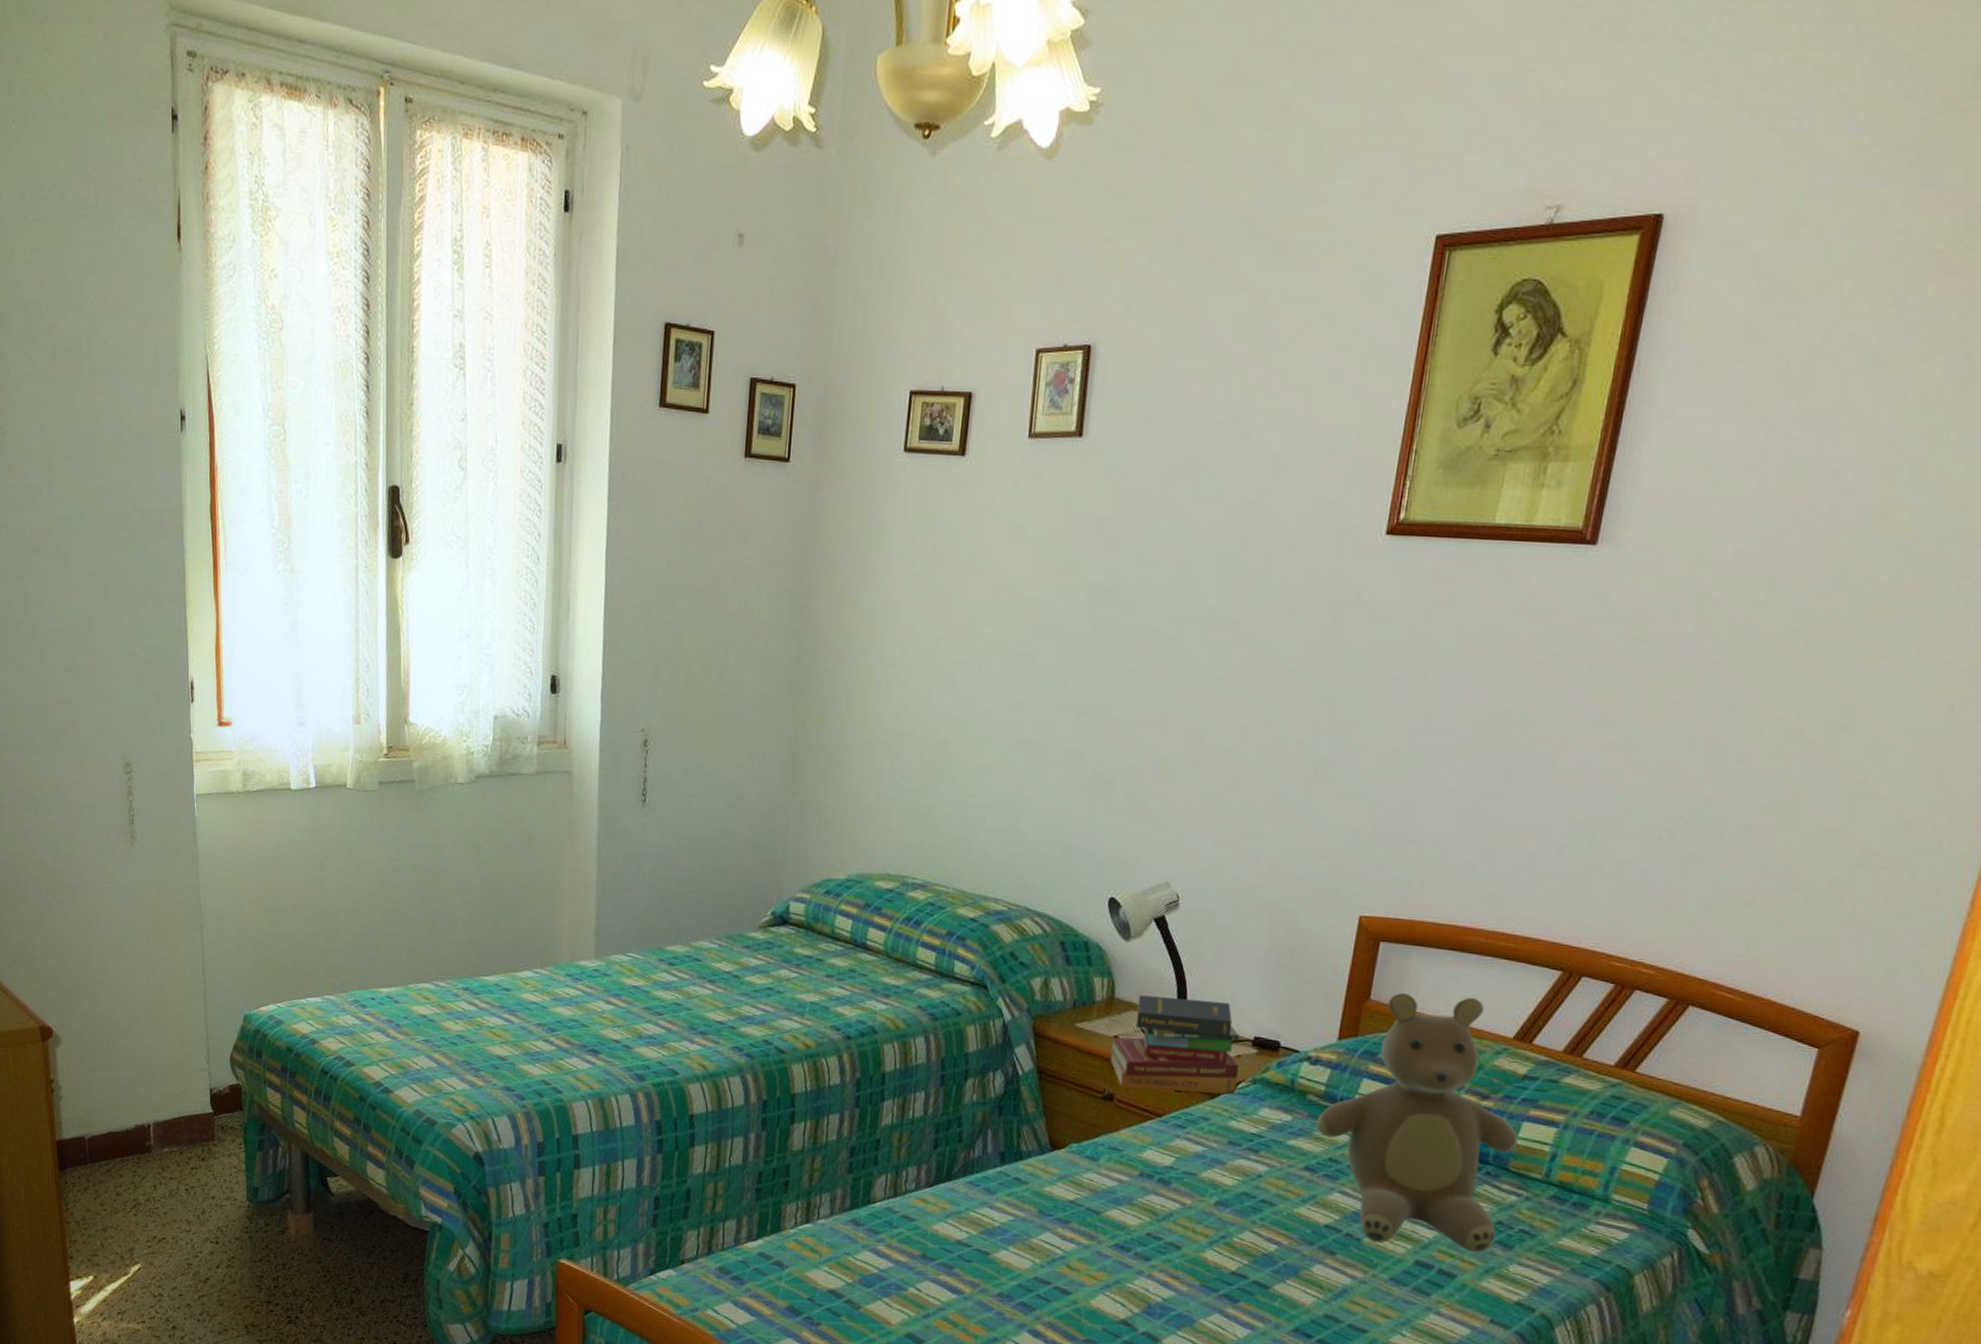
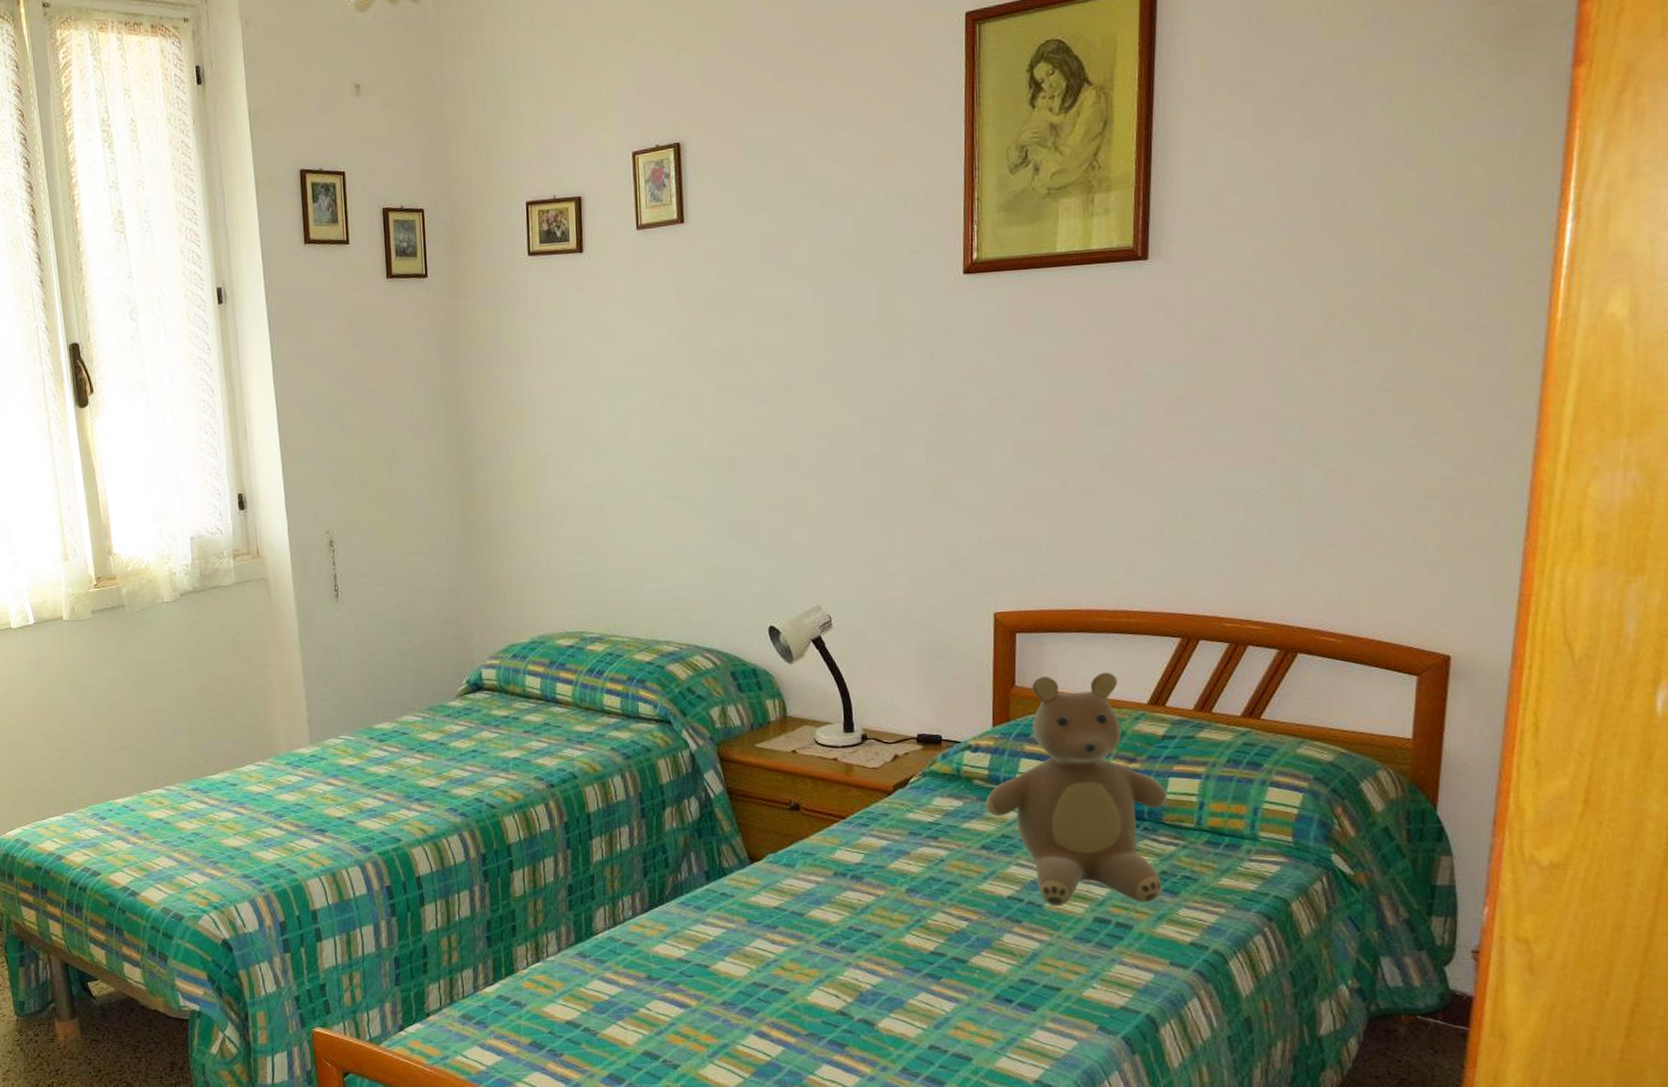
books: present [1110,995,1240,1095] -> none [789,706,909,798]

